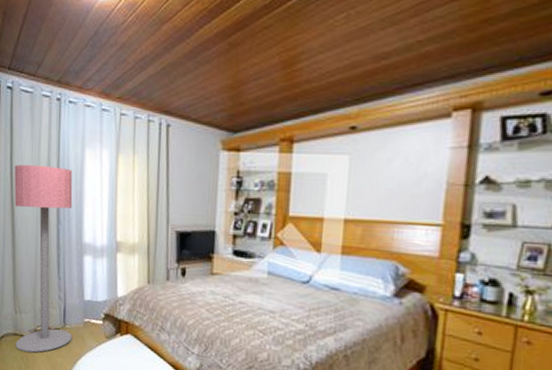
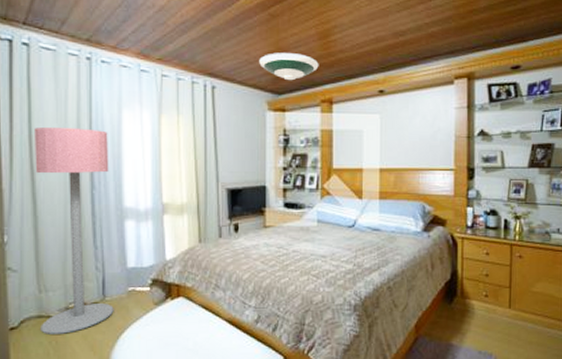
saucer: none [215,86,281,117] -> present [259,53,319,81]

